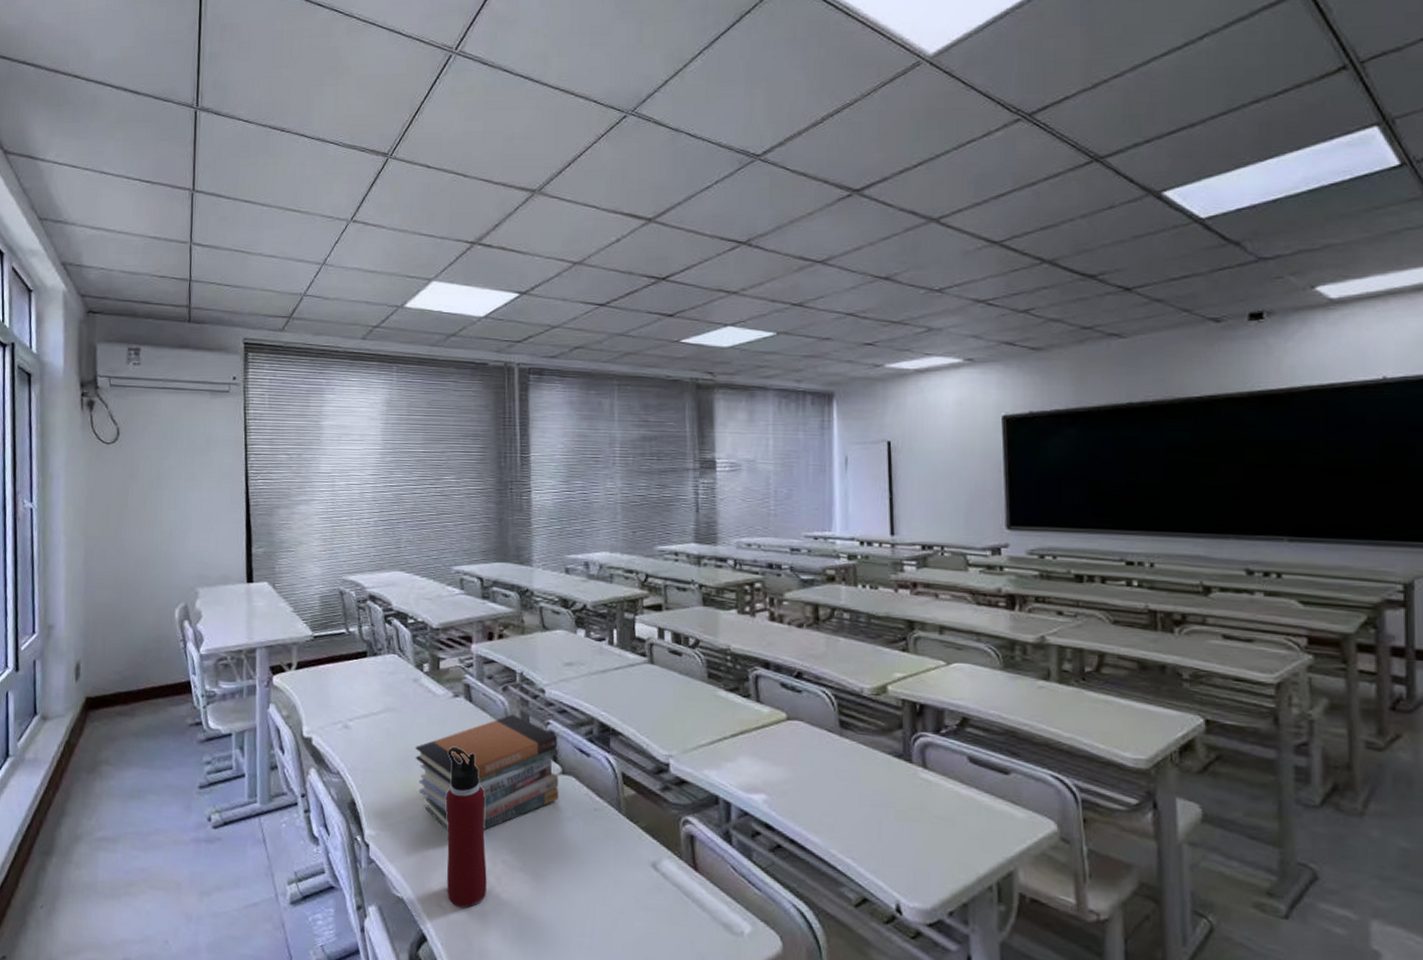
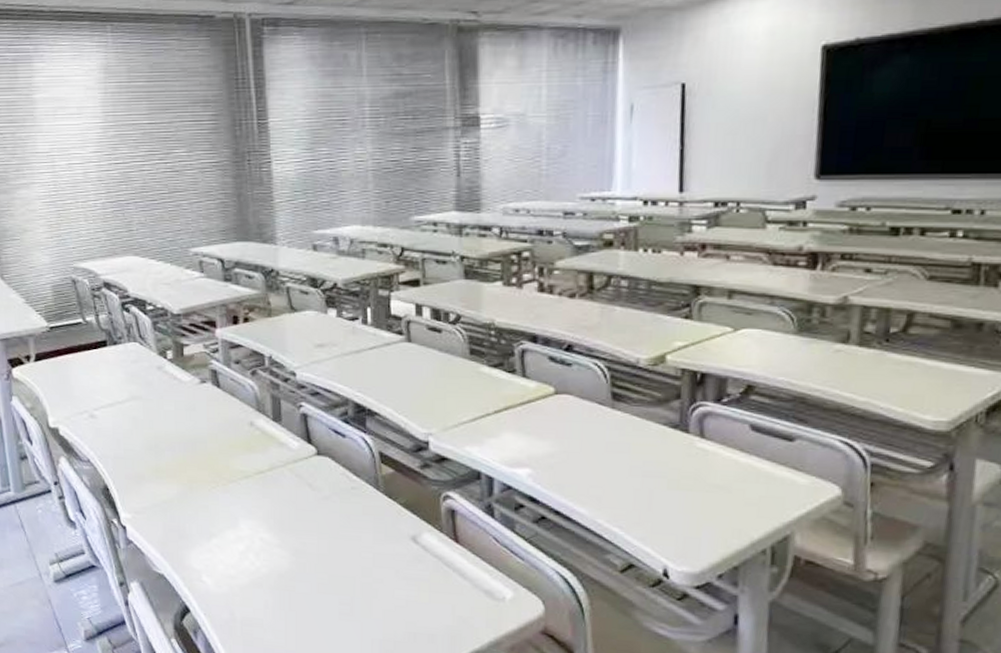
book stack: present [415,714,559,831] -> none [165,398,314,512]
water bottle: present [445,747,487,907] -> none [198,432,246,581]

